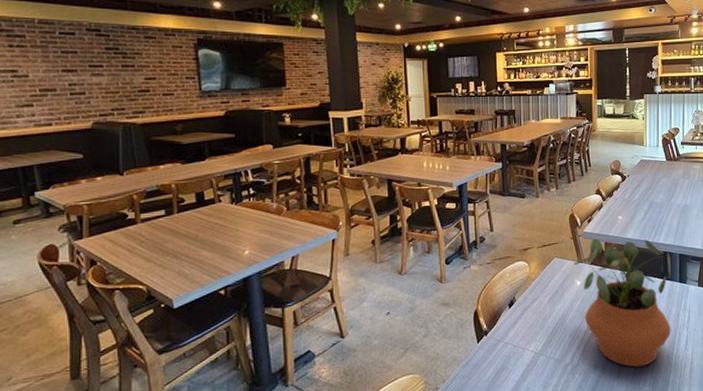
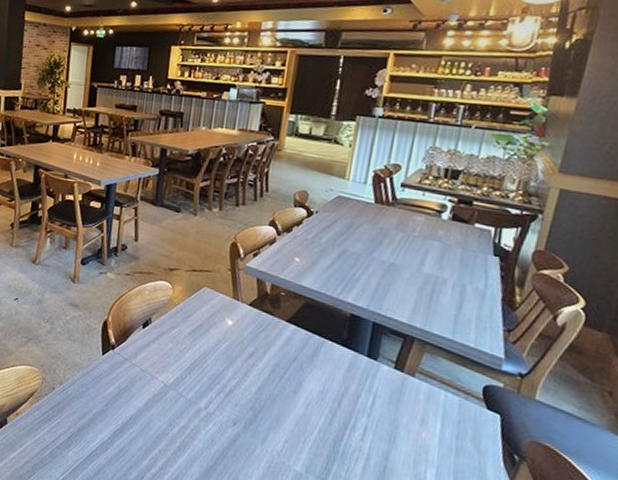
potted plant: present [573,238,671,367] -> none [227,276,360,442]

